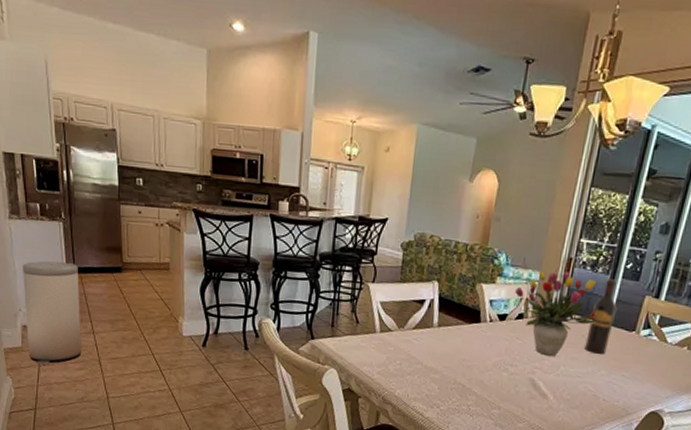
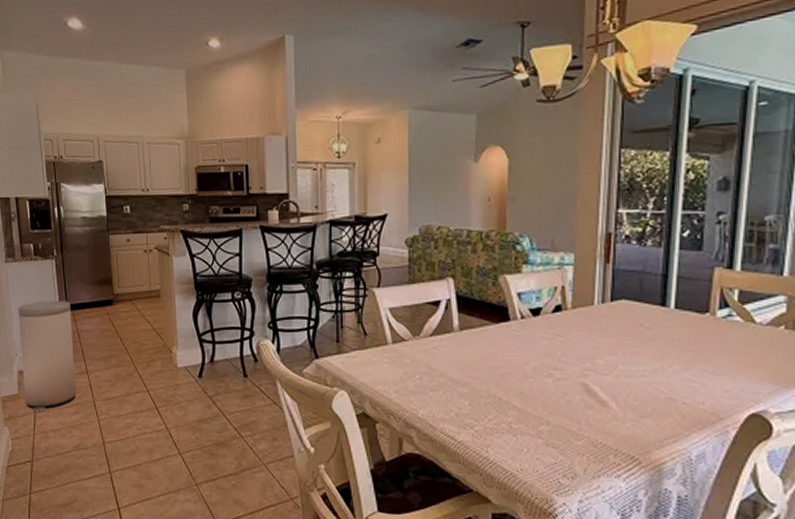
flower arrangement: present [515,270,597,357] -> none [547,249,655,355]
wine bottle: present [584,278,618,354] -> none [646,252,680,345]

